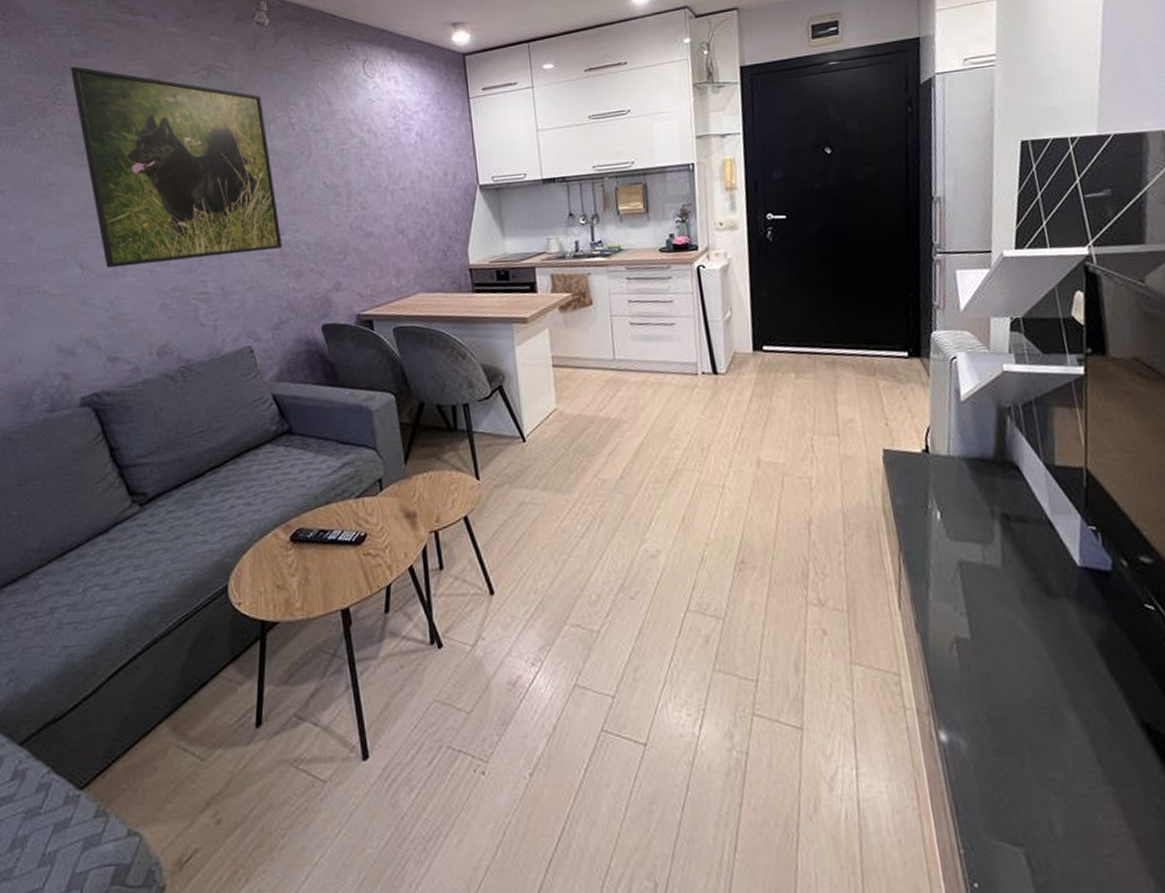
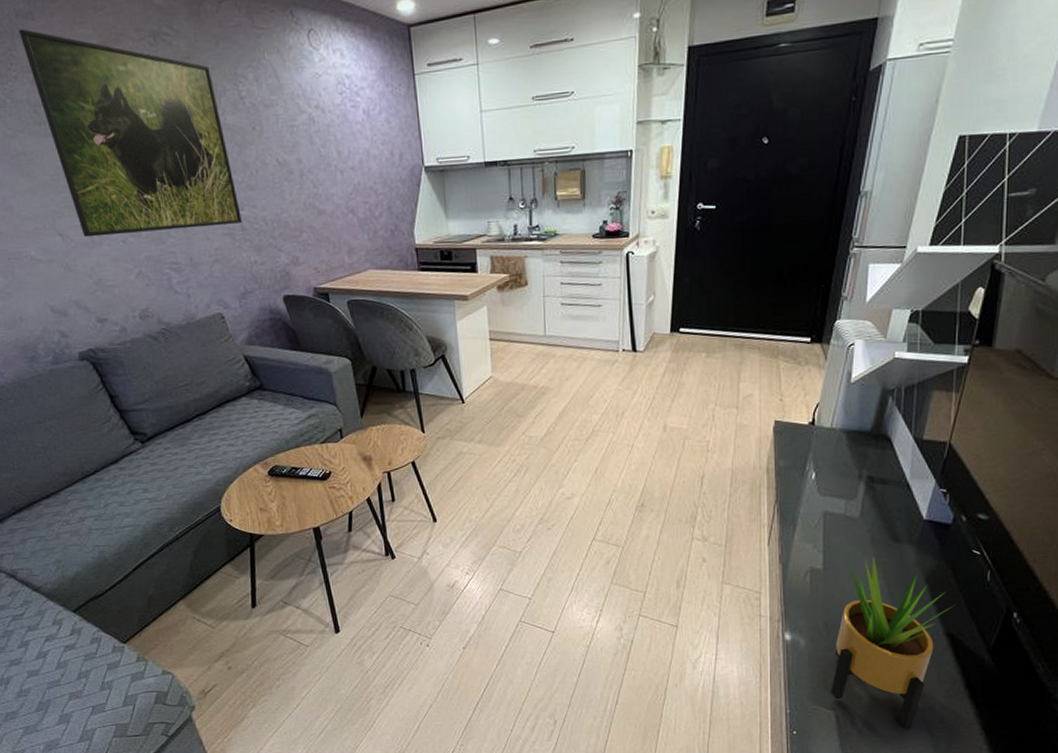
potted plant: none [999,619,1142,873] -> present [831,557,955,730]

